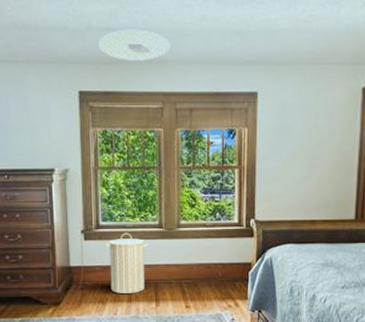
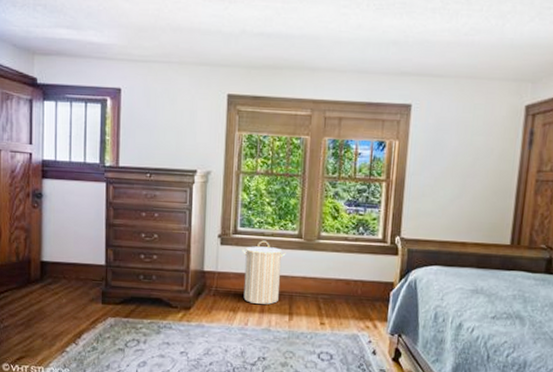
ceiling light: present [98,29,171,61] -> none [251,35,324,67]

